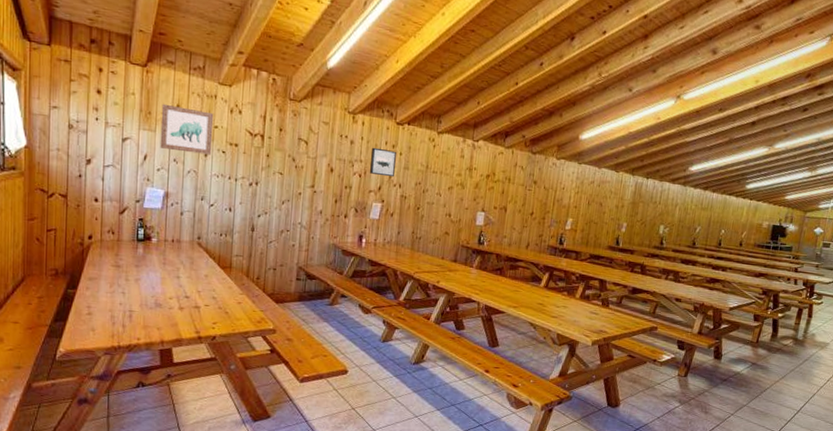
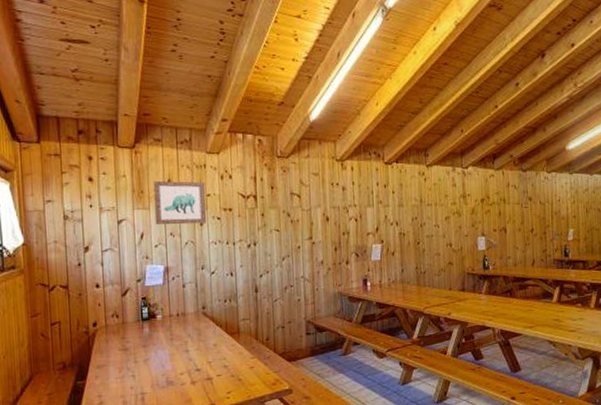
wall art: present [370,147,396,178] -> none [364,190,390,217]

